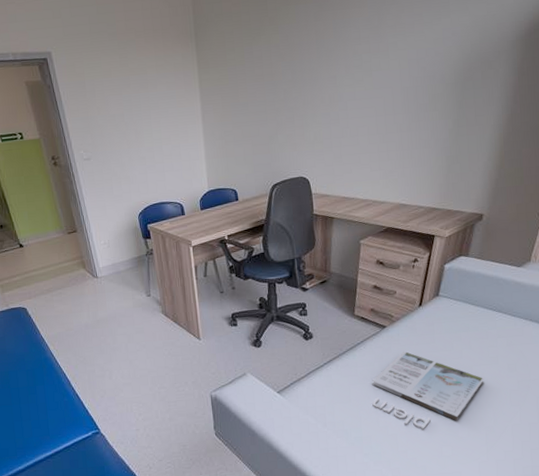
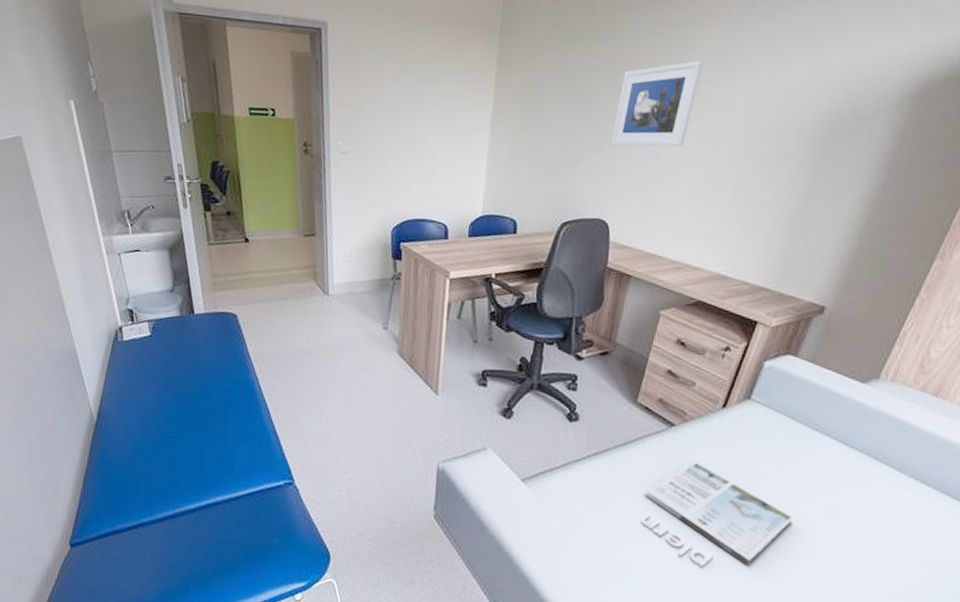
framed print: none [299,35,361,116] -> present [611,60,704,147]

